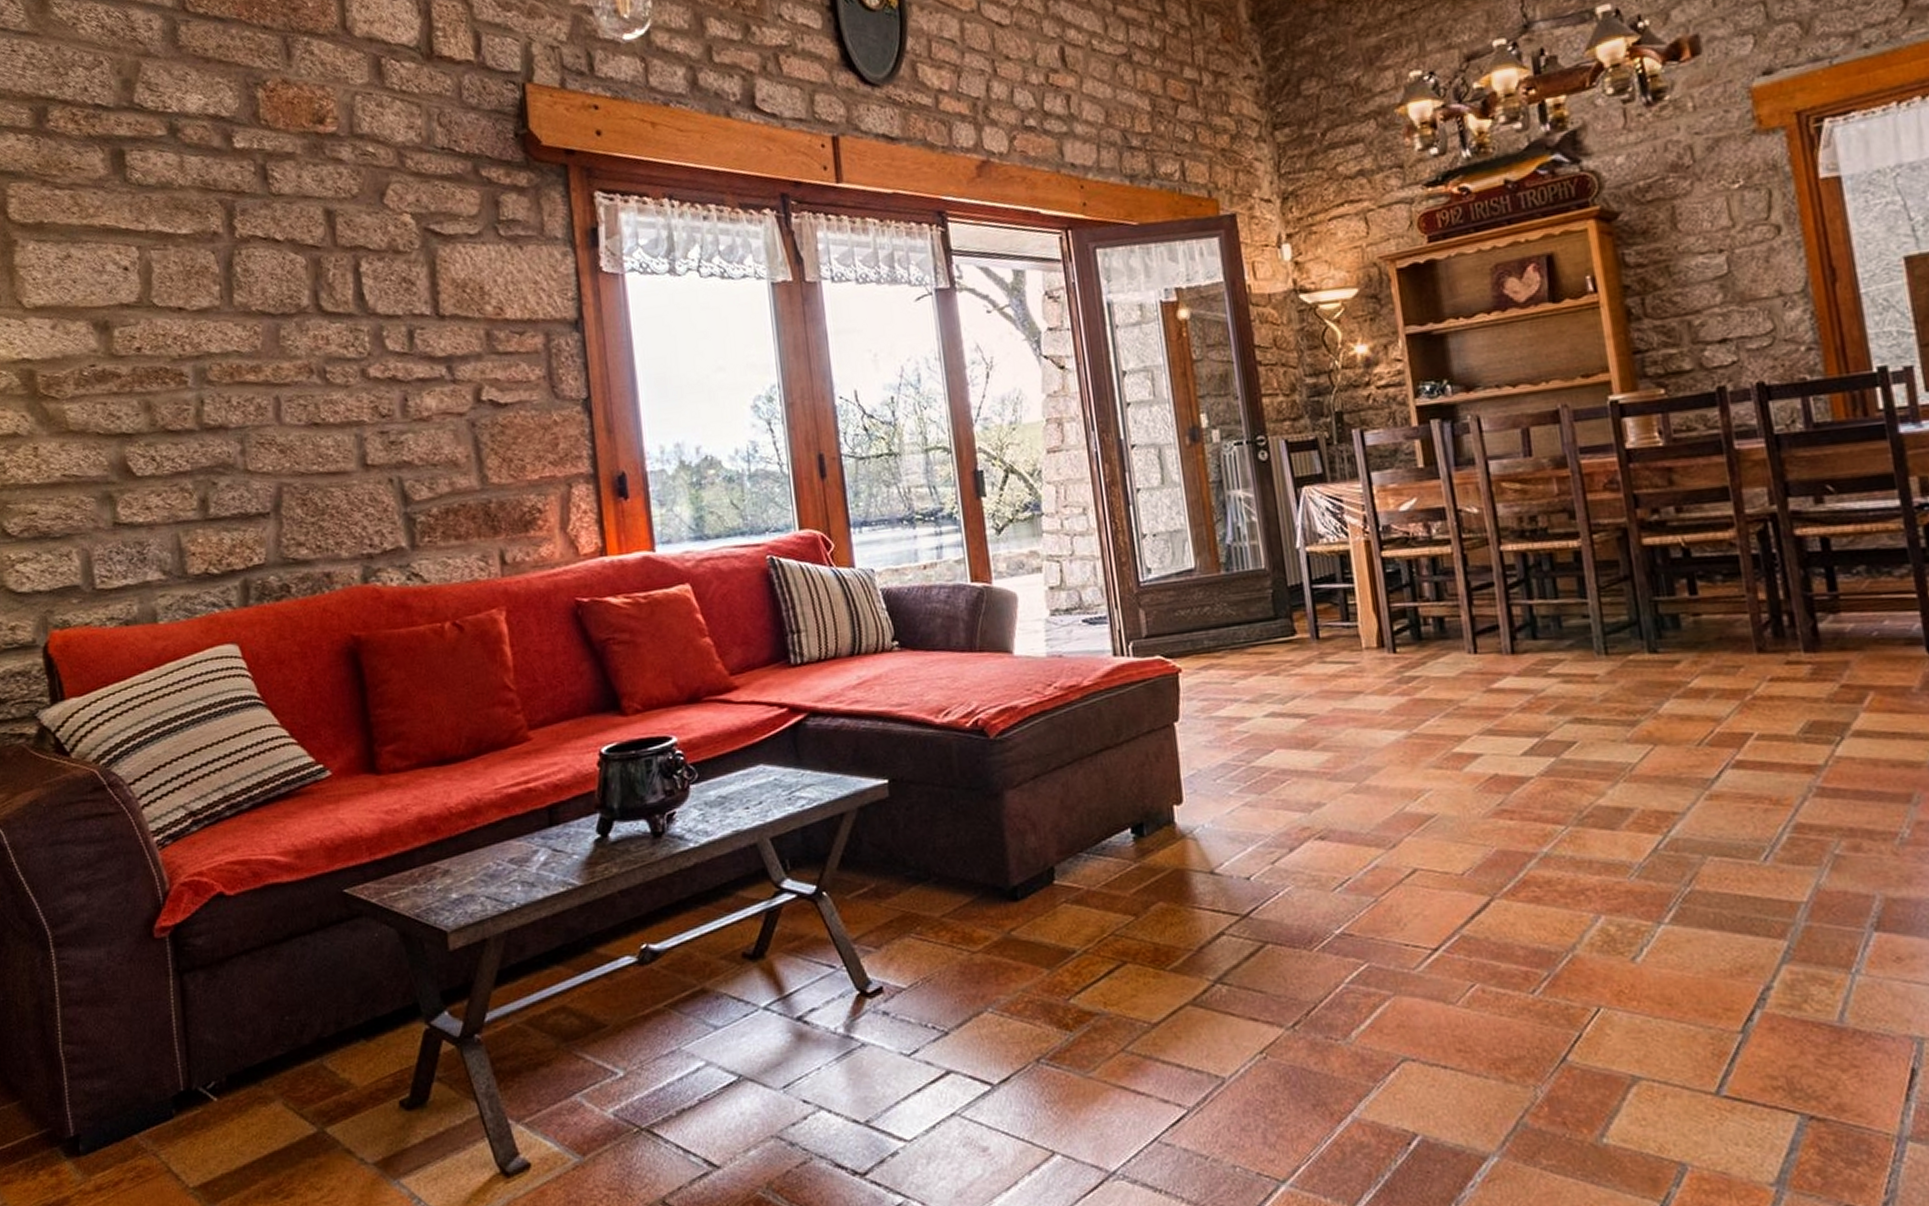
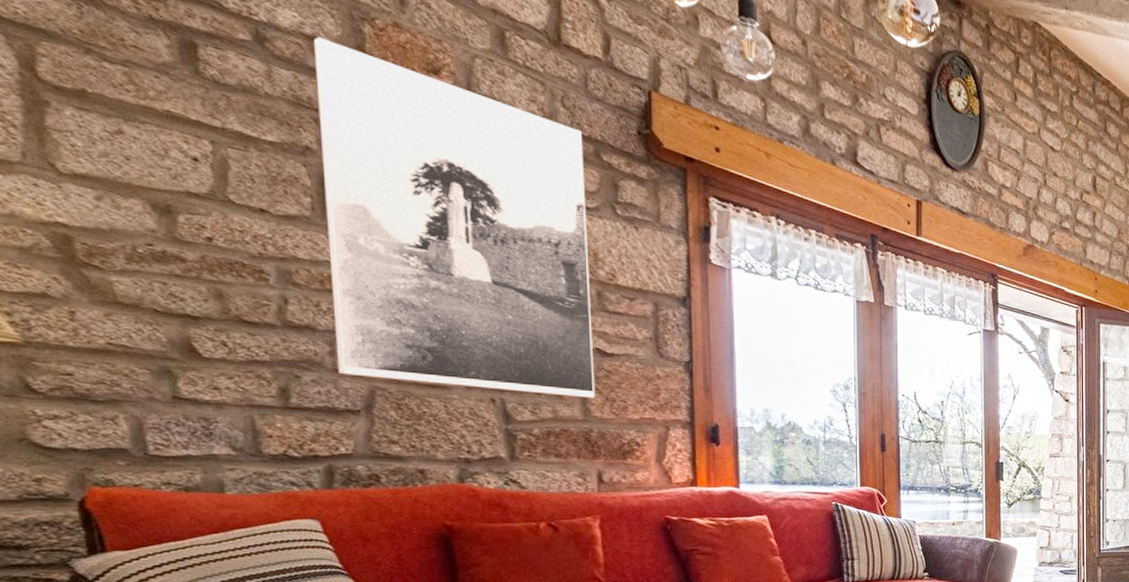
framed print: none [217,114,492,475] -> present [314,36,595,398]

